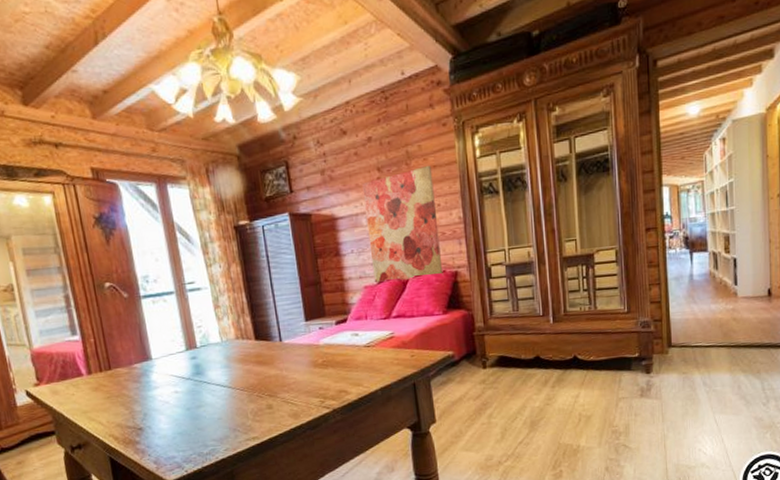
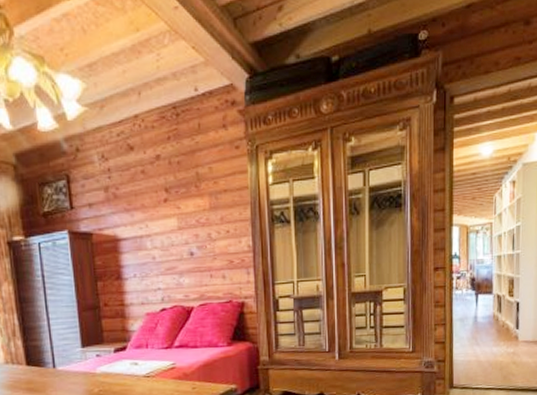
wall art: present [362,166,443,283] -> none [148,190,230,311]

